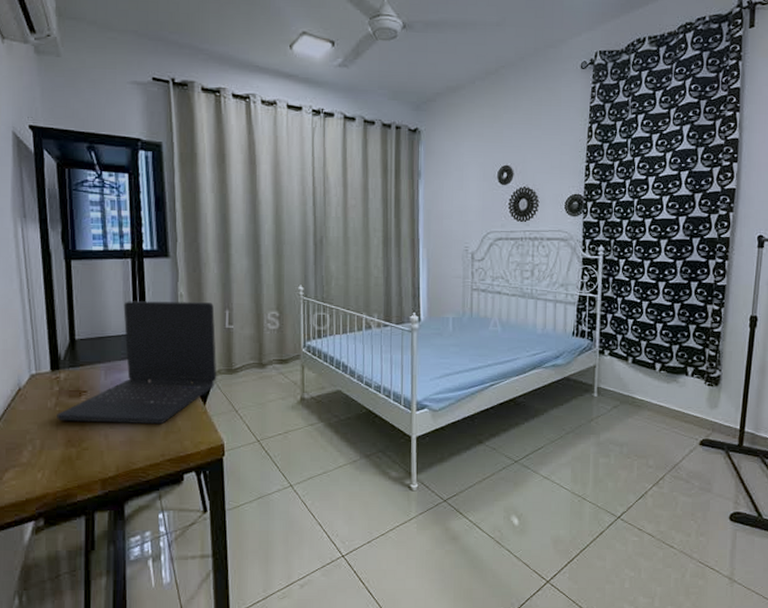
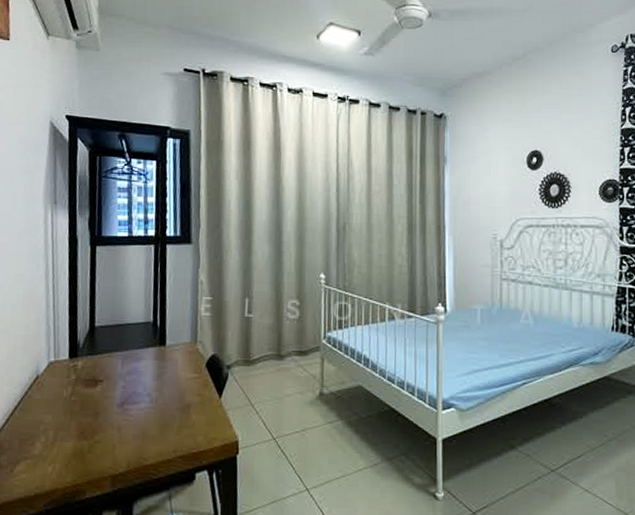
laptop: present [57,301,217,425] -> none [71,288,234,418]

